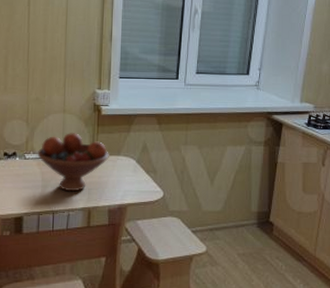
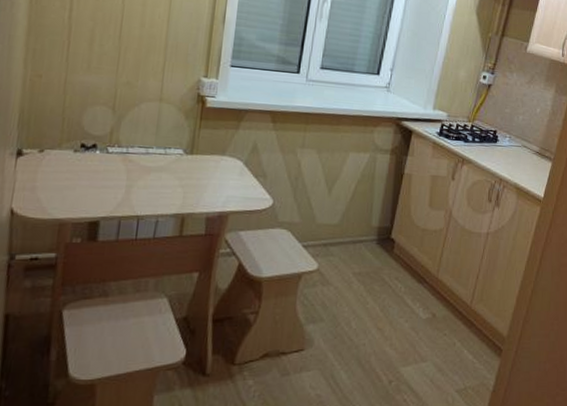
fruit bowl: present [37,132,109,192] -> none [123,124,212,195]

